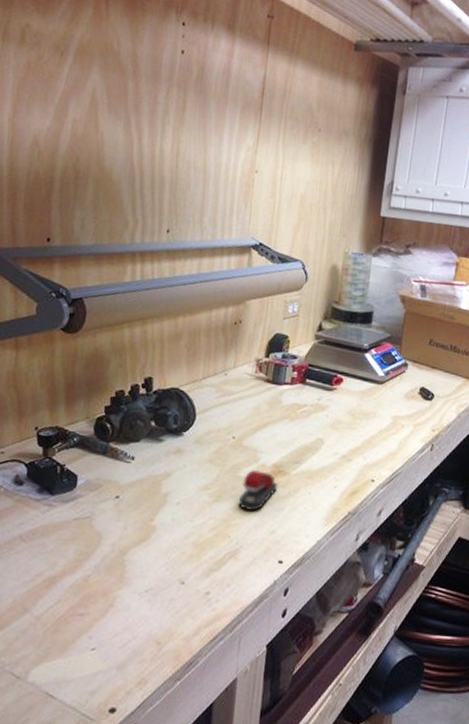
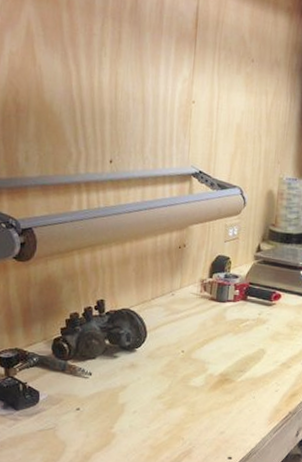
stapler: present [239,469,278,511] -> none [190,378,225,415]

